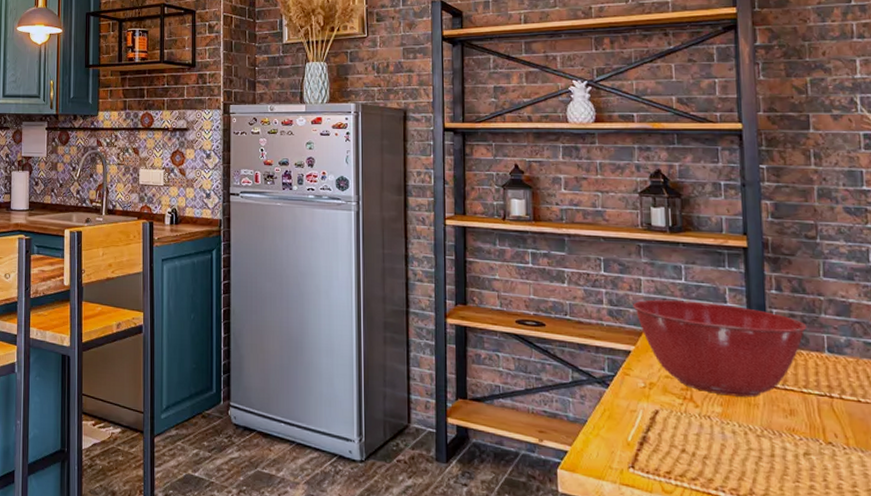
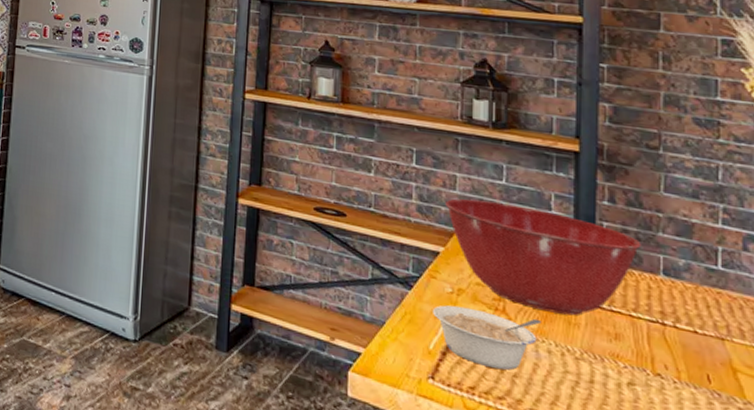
legume: none [629,398,726,453] -> present [433,305,542,370]

